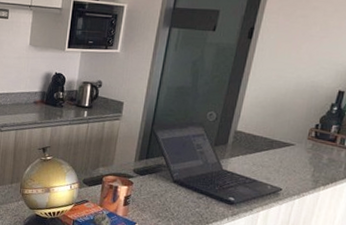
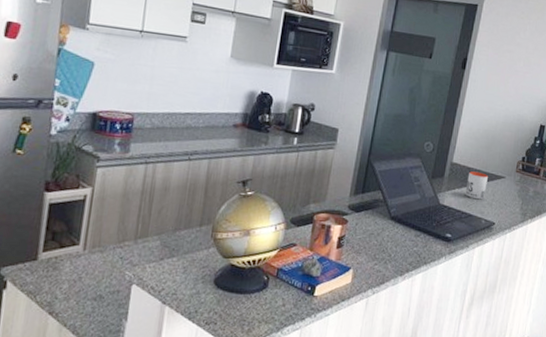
mug: none [249,139,276,166] -> present [465,171,489,200]

